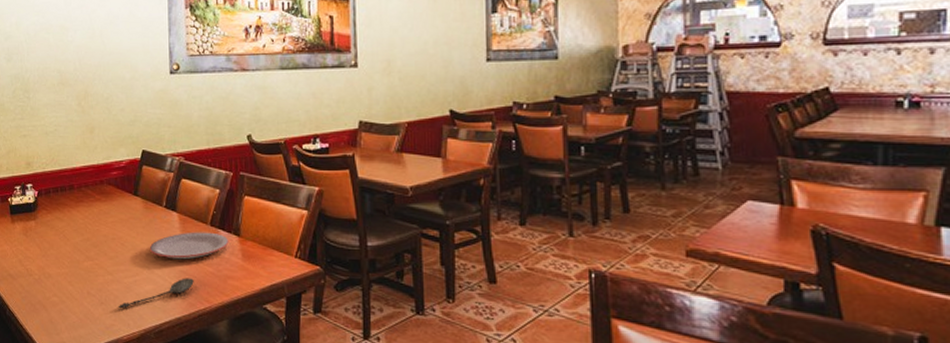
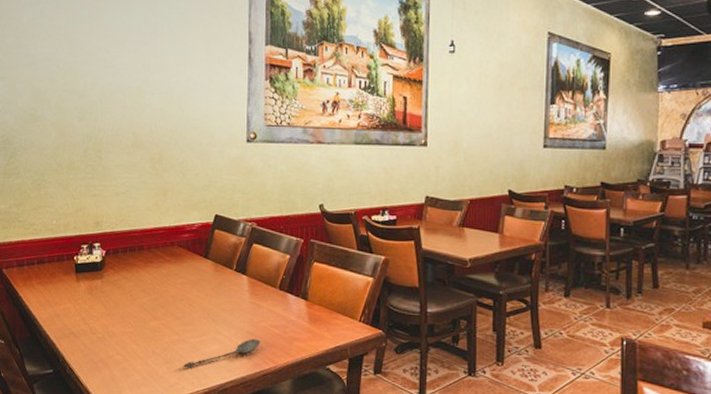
plate: present [149,231,229,260] -> none [217,294,297,322]

